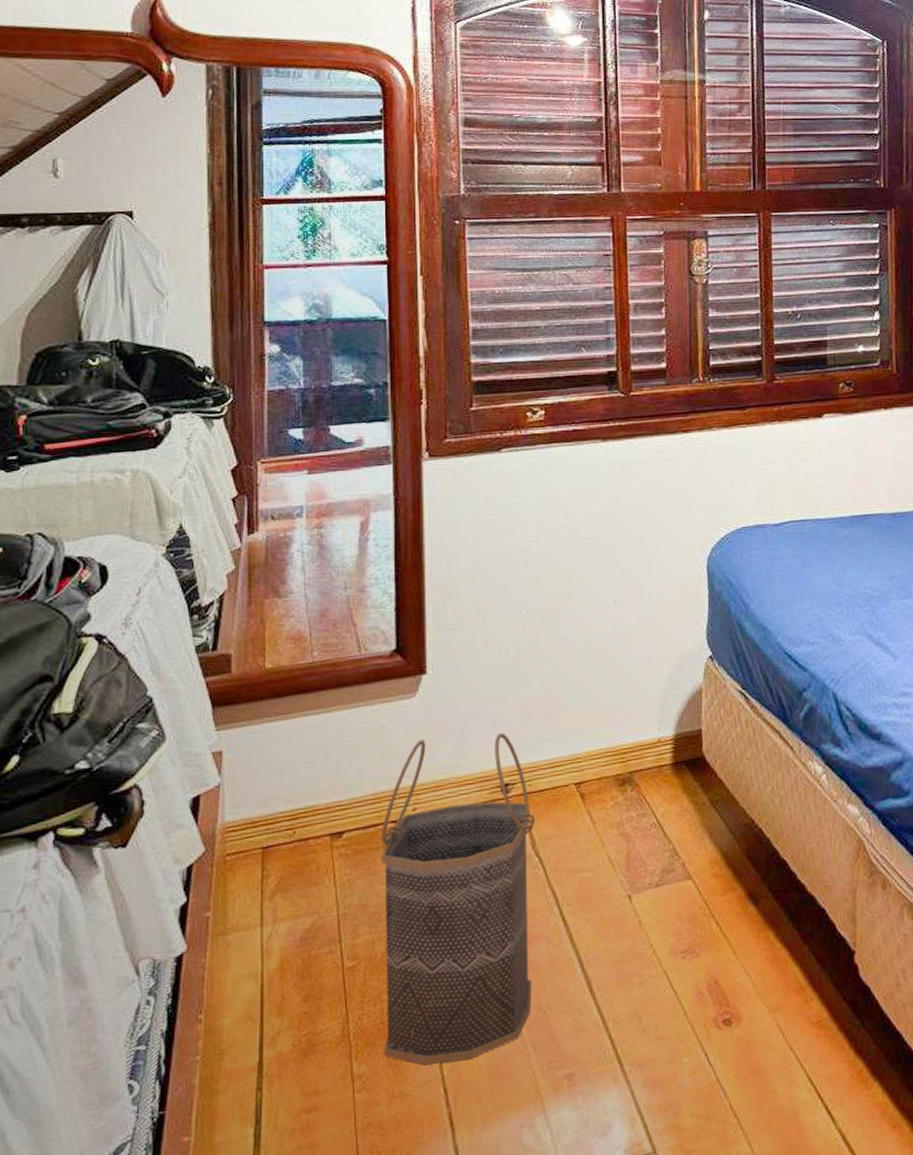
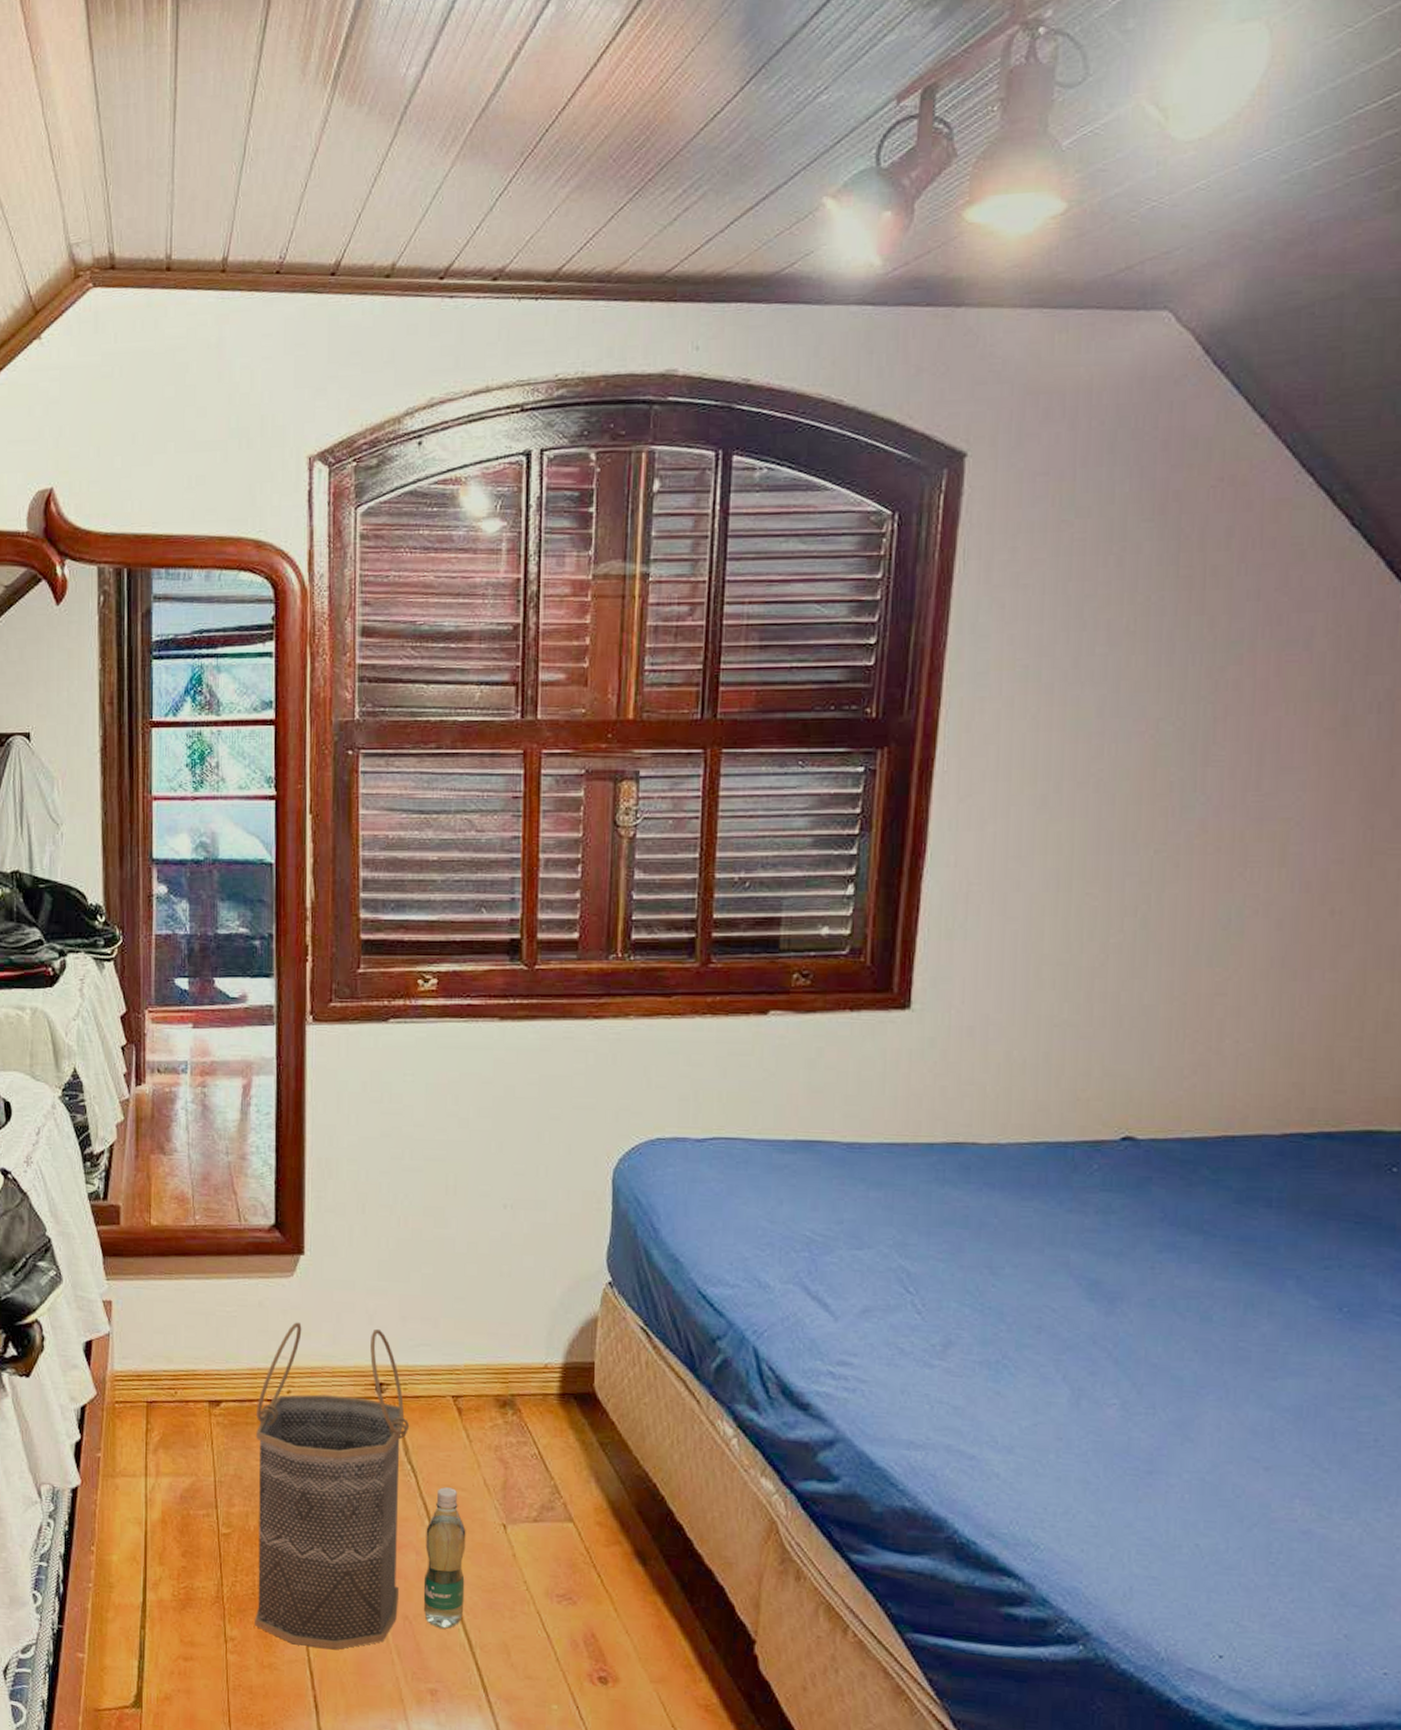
bottle: none [555,871,596,1011] -> present [423,1487,466,1629]

